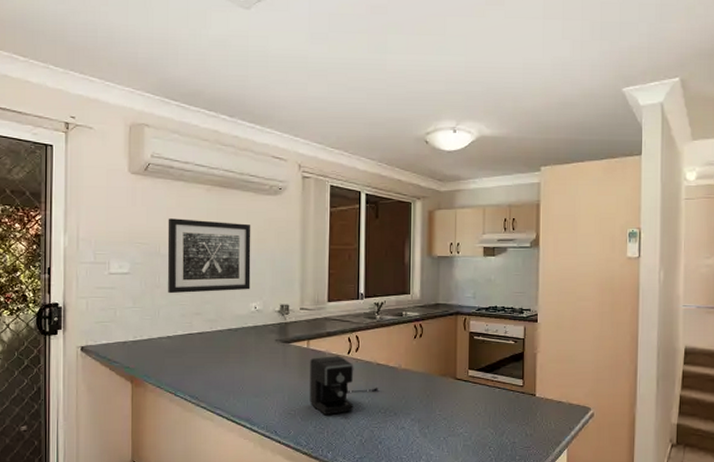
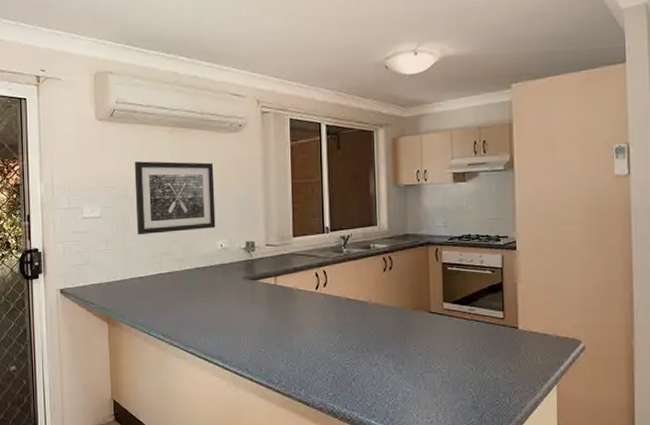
coffee maker: present [310,356,378,416] -> none [278,292,349,353]

